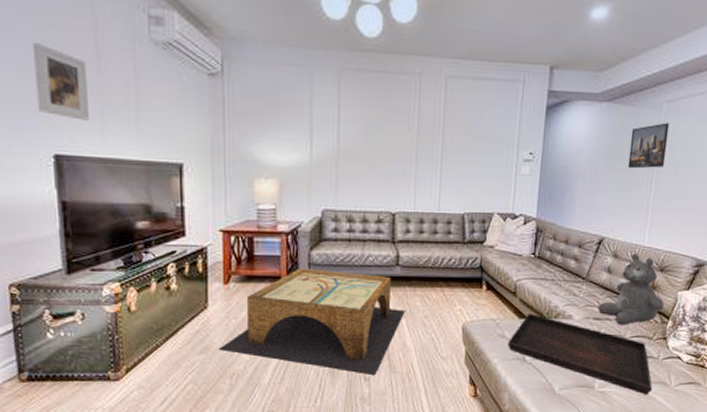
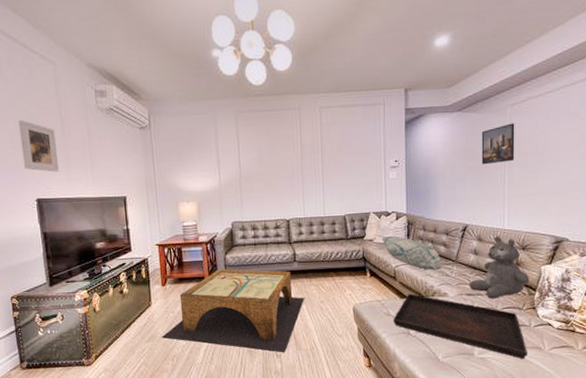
decorative pillow: none [504,244,571,288] -> present [381,236,443,270]

